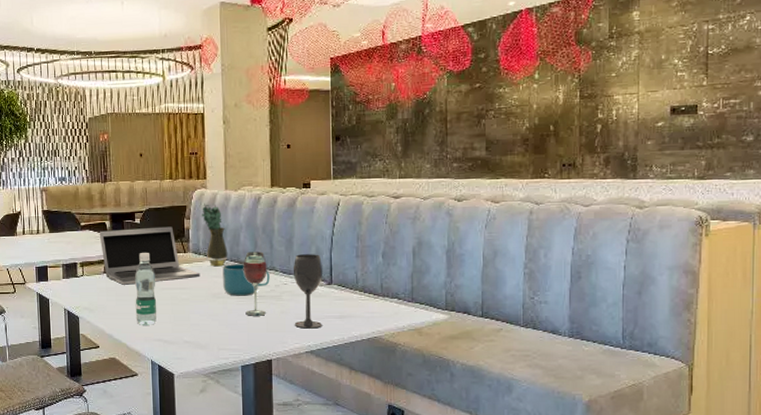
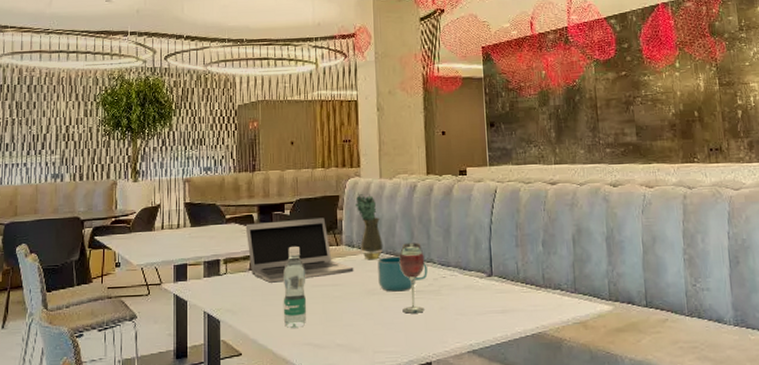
wine glass: present [293,254,324,329] -> none [451,244,484,326]

